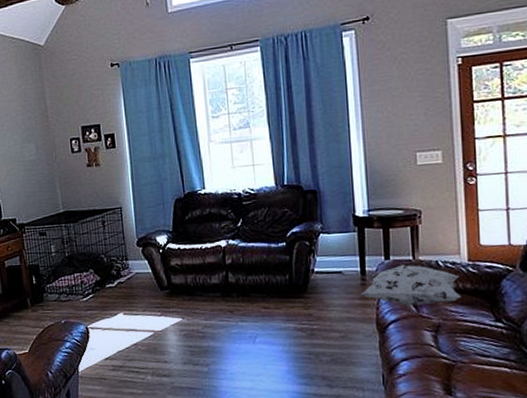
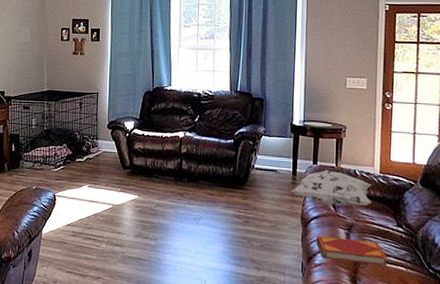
hardback book: none [398,341,487,369] -> present [317,235,388,267]

